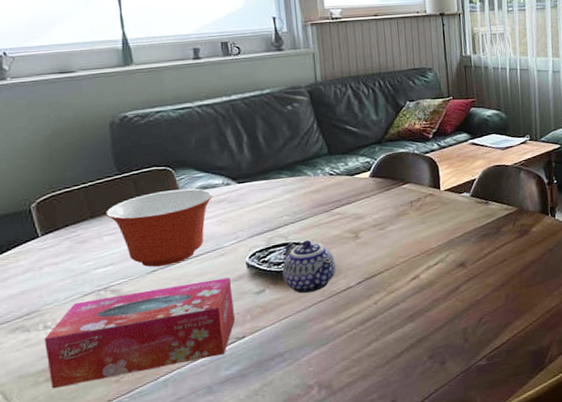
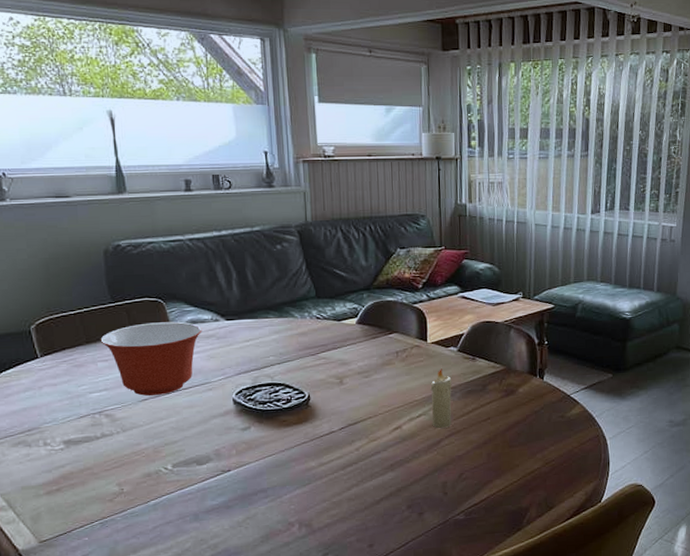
tissue box: present [44,277,235,389] -> none [44,412,221,502]
teapot: present [282,239,336,294] -> none [268,381,319,434]
candle: none [446,215,469,274] -> present [430,368,452,428]

